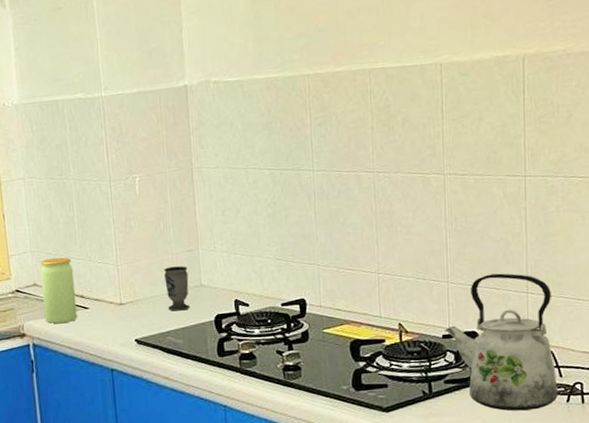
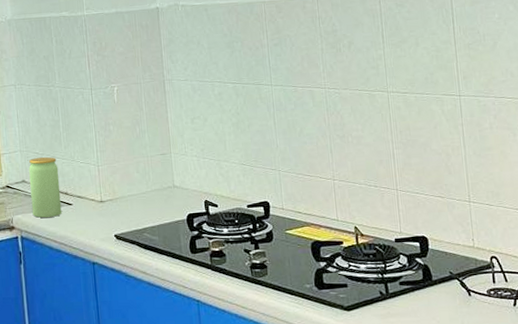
cup: present [164,266,191,311] -> none [140,168,165,210]
kettle: present [445,273,558,411] -> none [397,183,505,313]

